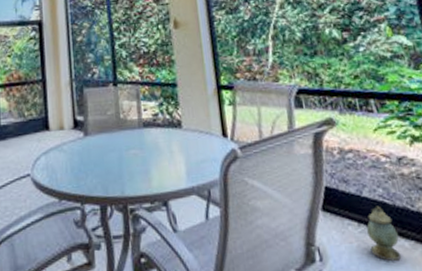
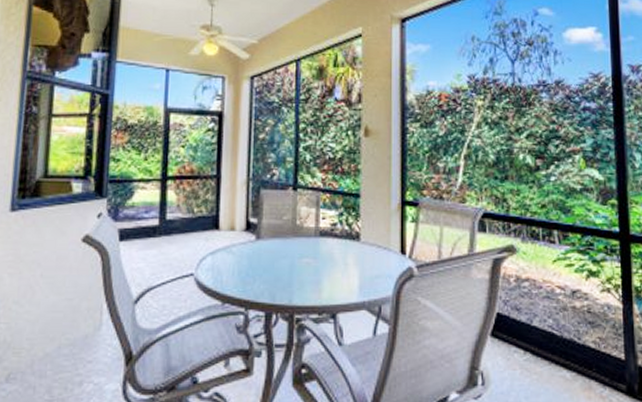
lantern: present [367,206,402,261] -> none [532,336,562,390]

